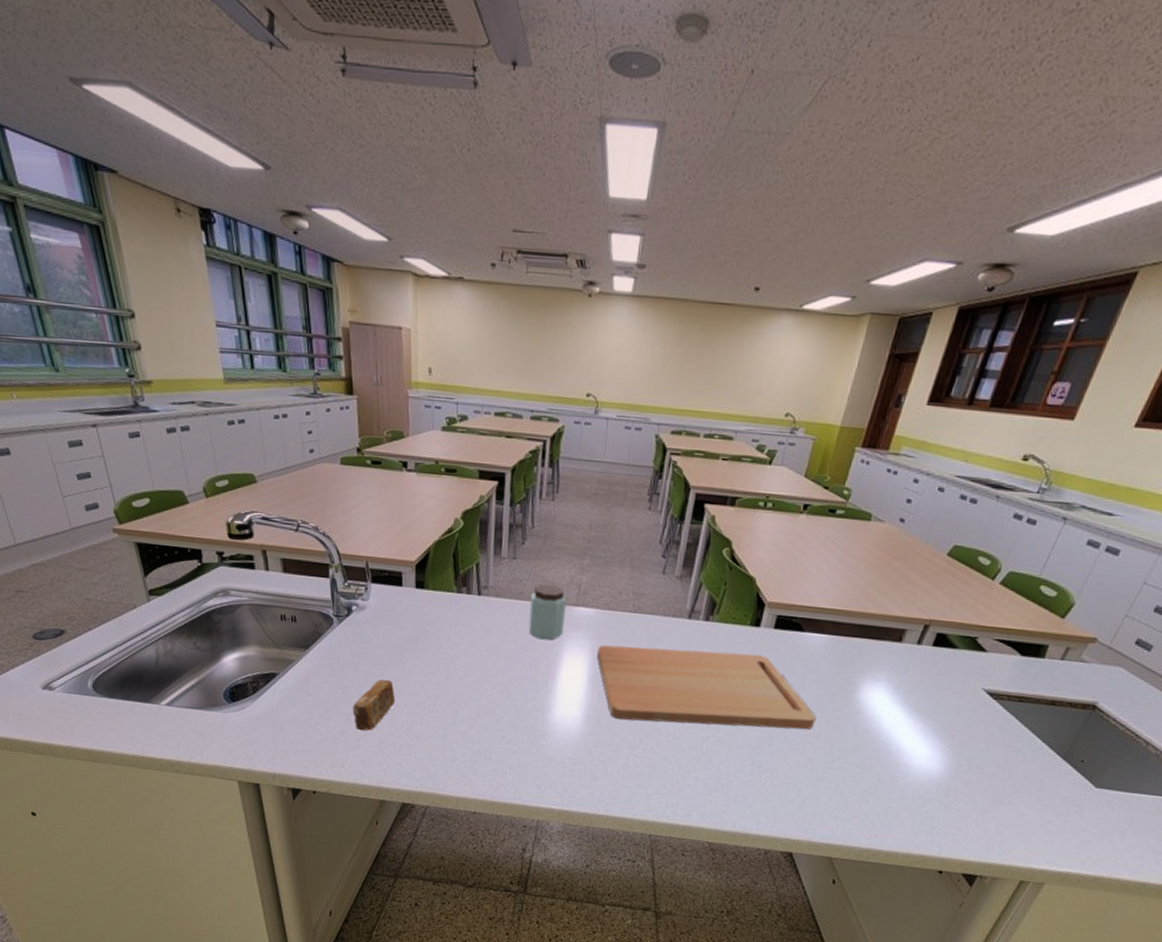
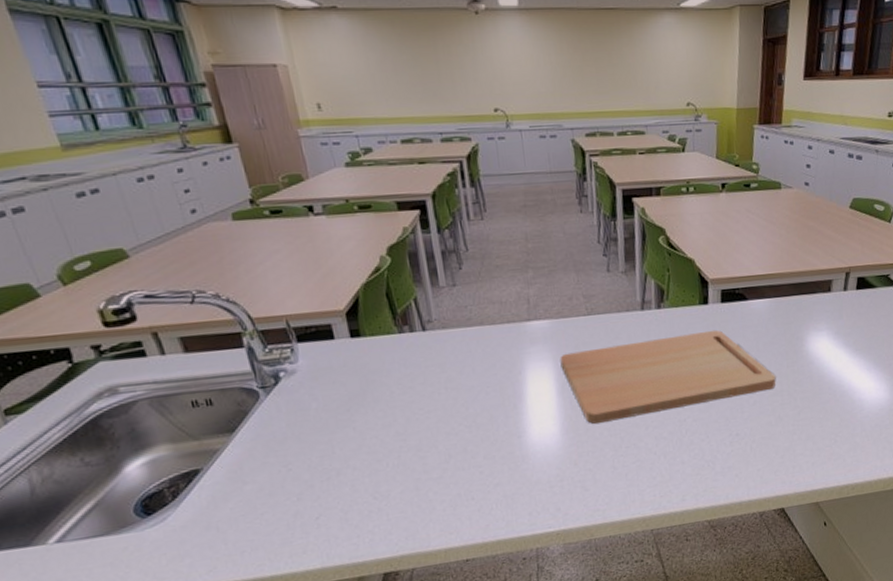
soap bar: present [352,679,395,731] -> none [302,443,352,508]
peanut butter: present [528,584,566,640] -> none [480,303,522,363]

